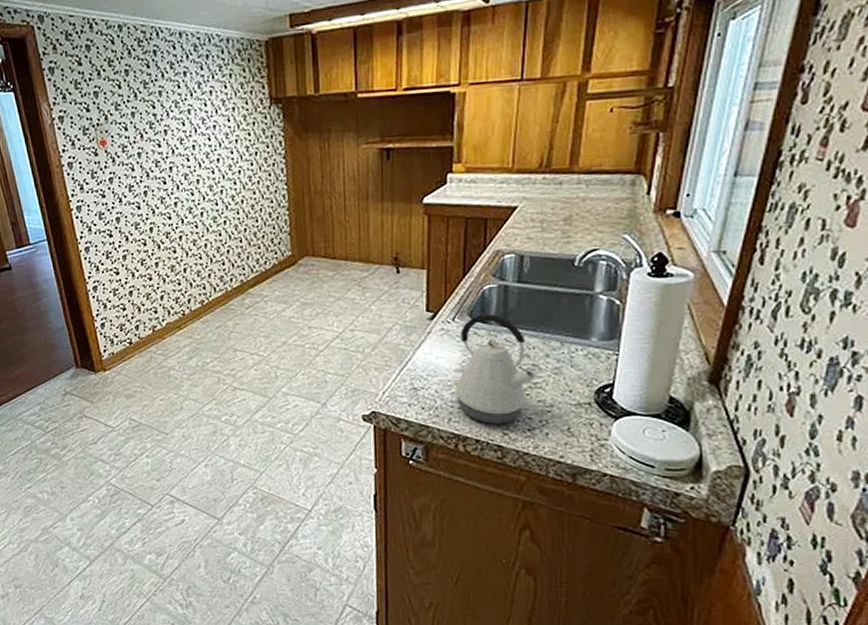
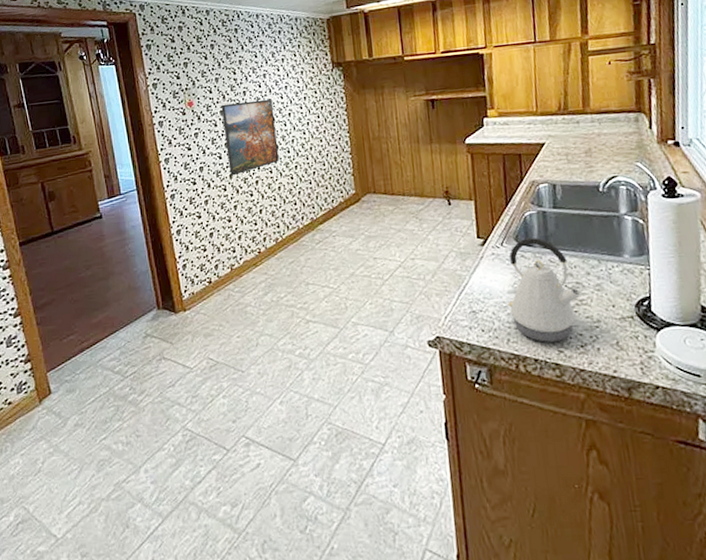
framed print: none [138,140,206,229] -> present [221,99,279,176]

